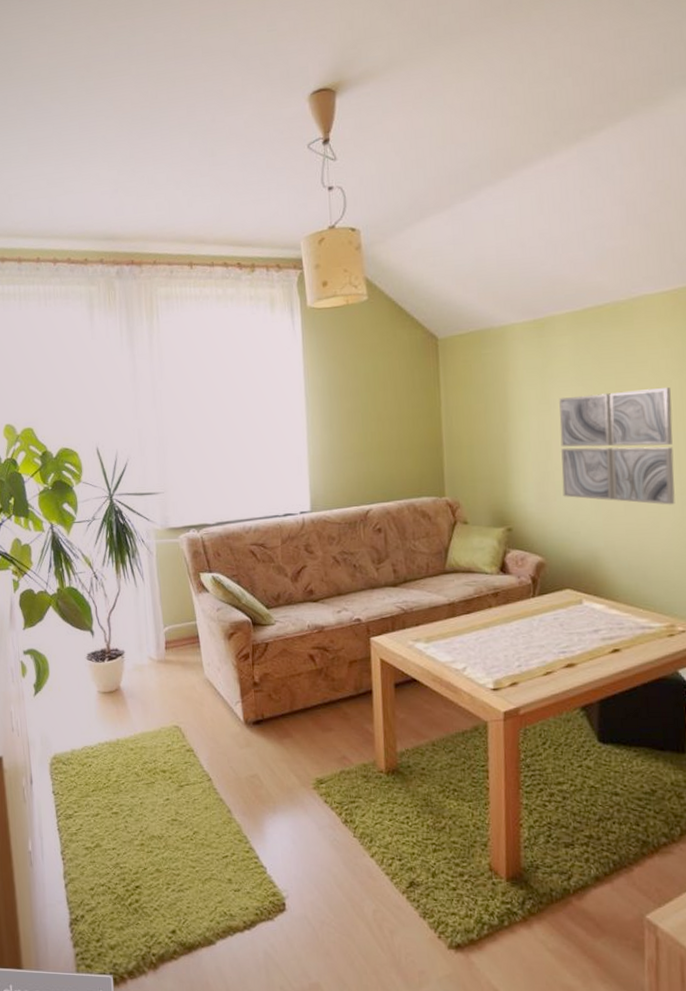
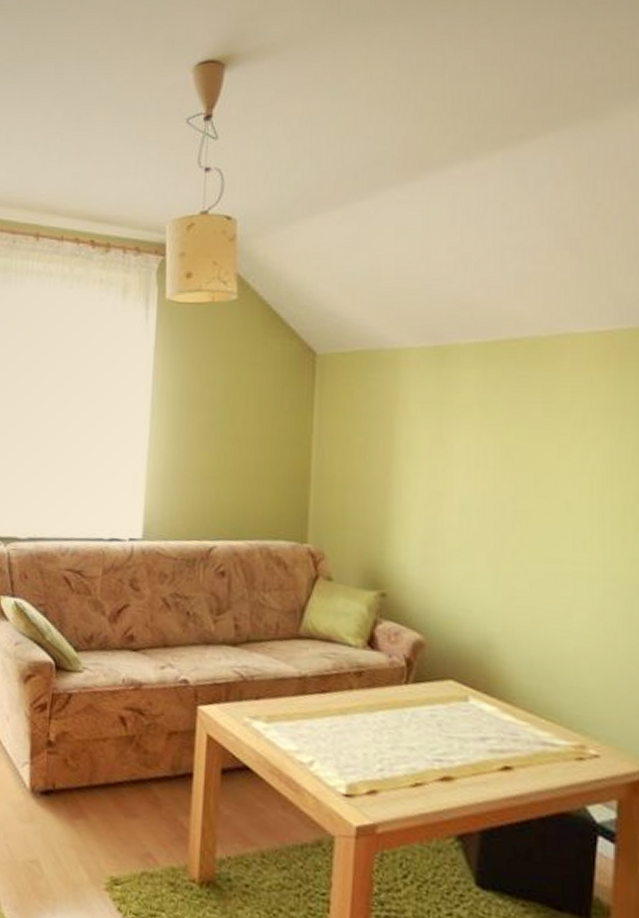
wall art: present [559,388,675,505] -> none [454,443,598,592]

